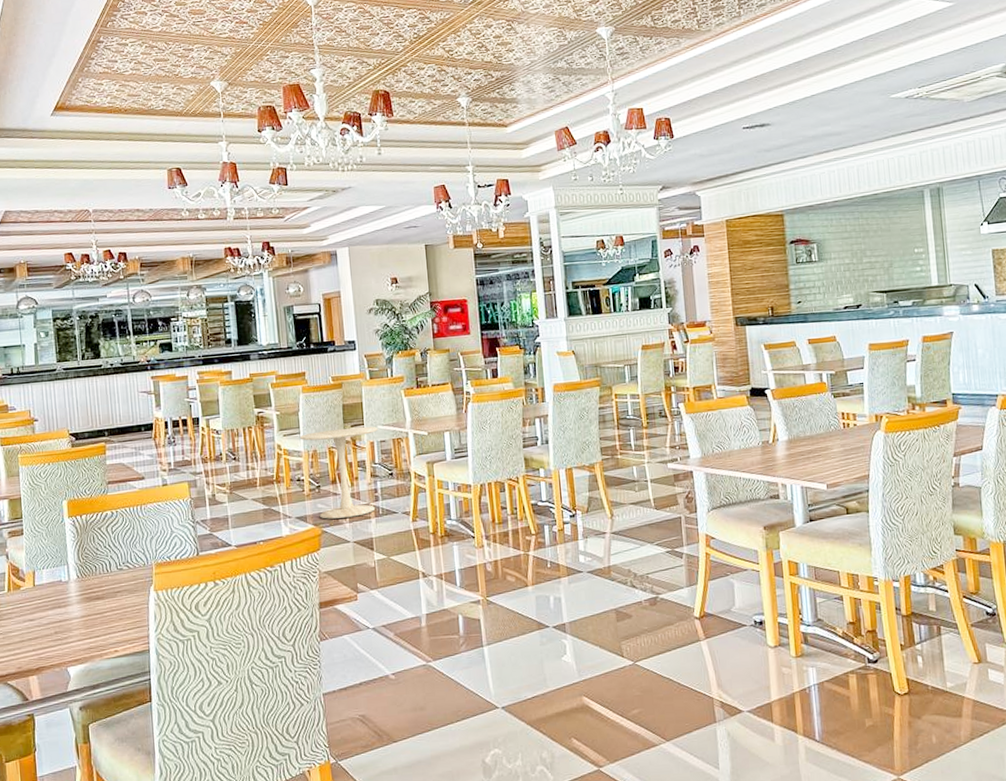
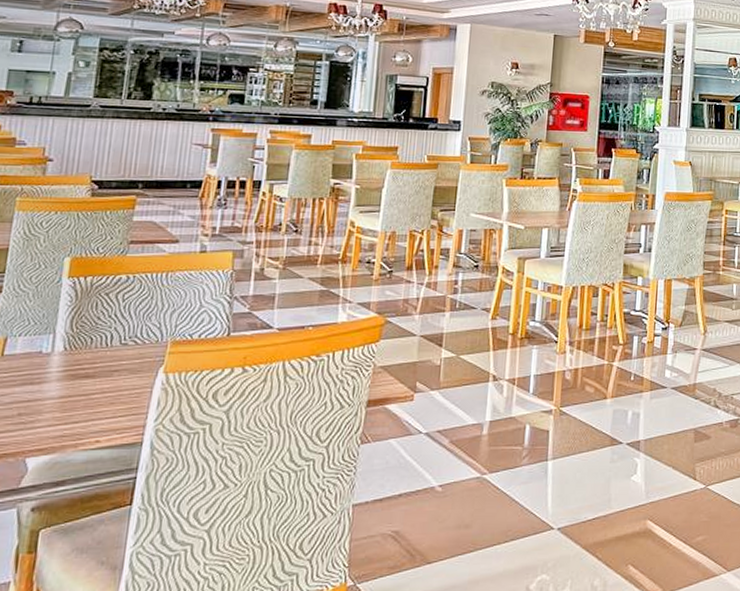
side table: present [299,426,378,519] -> none [378,211,470,309]

